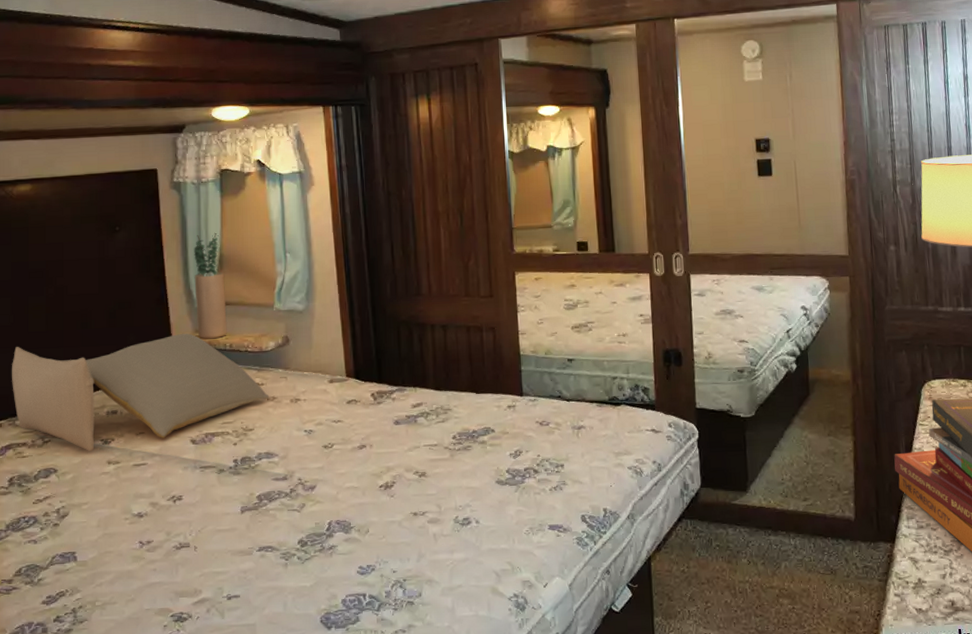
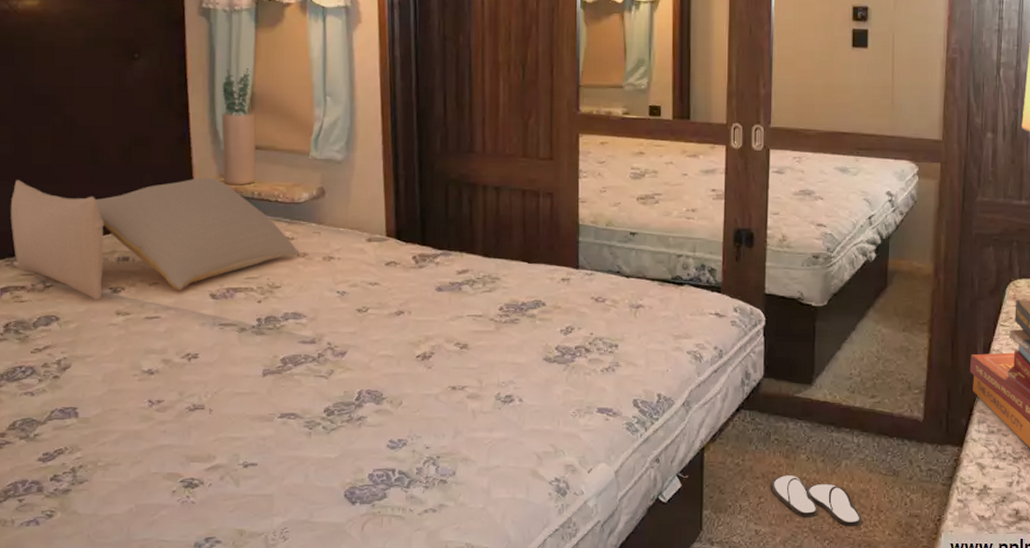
slippers: none [716,579,805,625] -> present [772,476,862,526]

